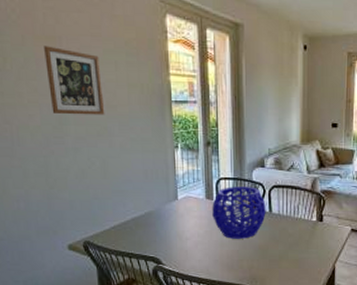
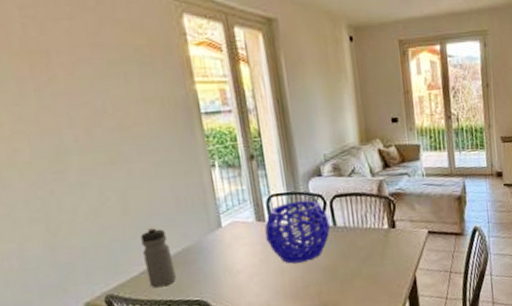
picture frame: present [44,45,105,115] -> none [26,62,118,144]
water bottle: none [114,191,138,242] -> present [140,226,176,288]

